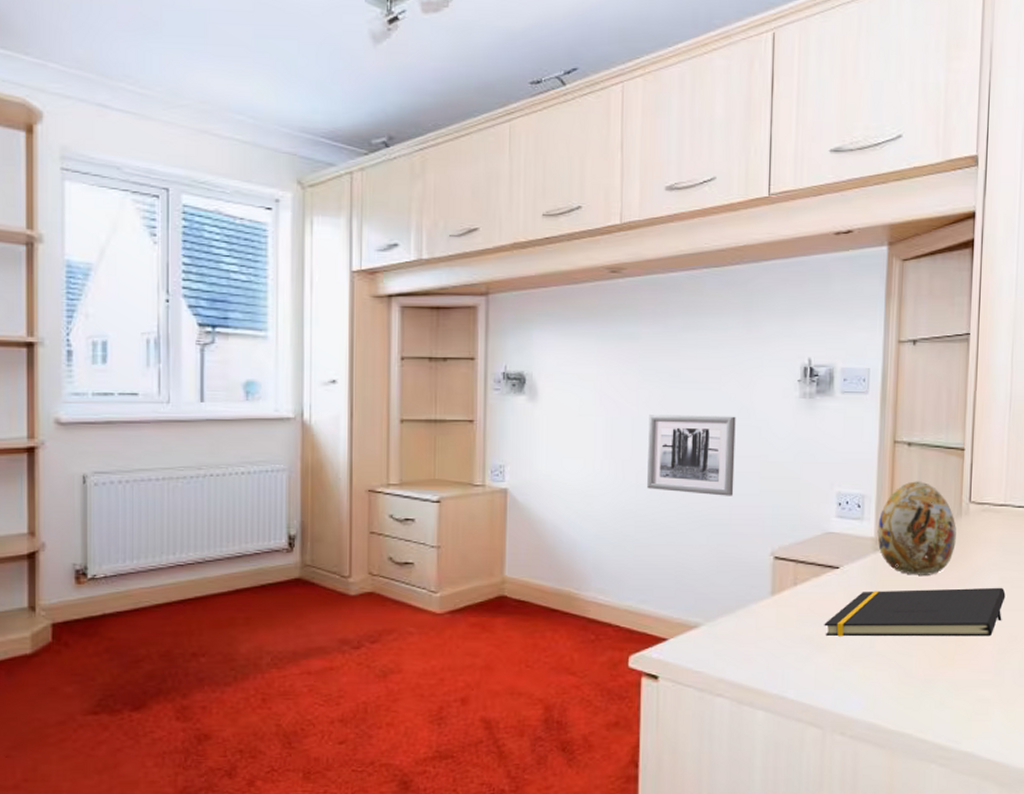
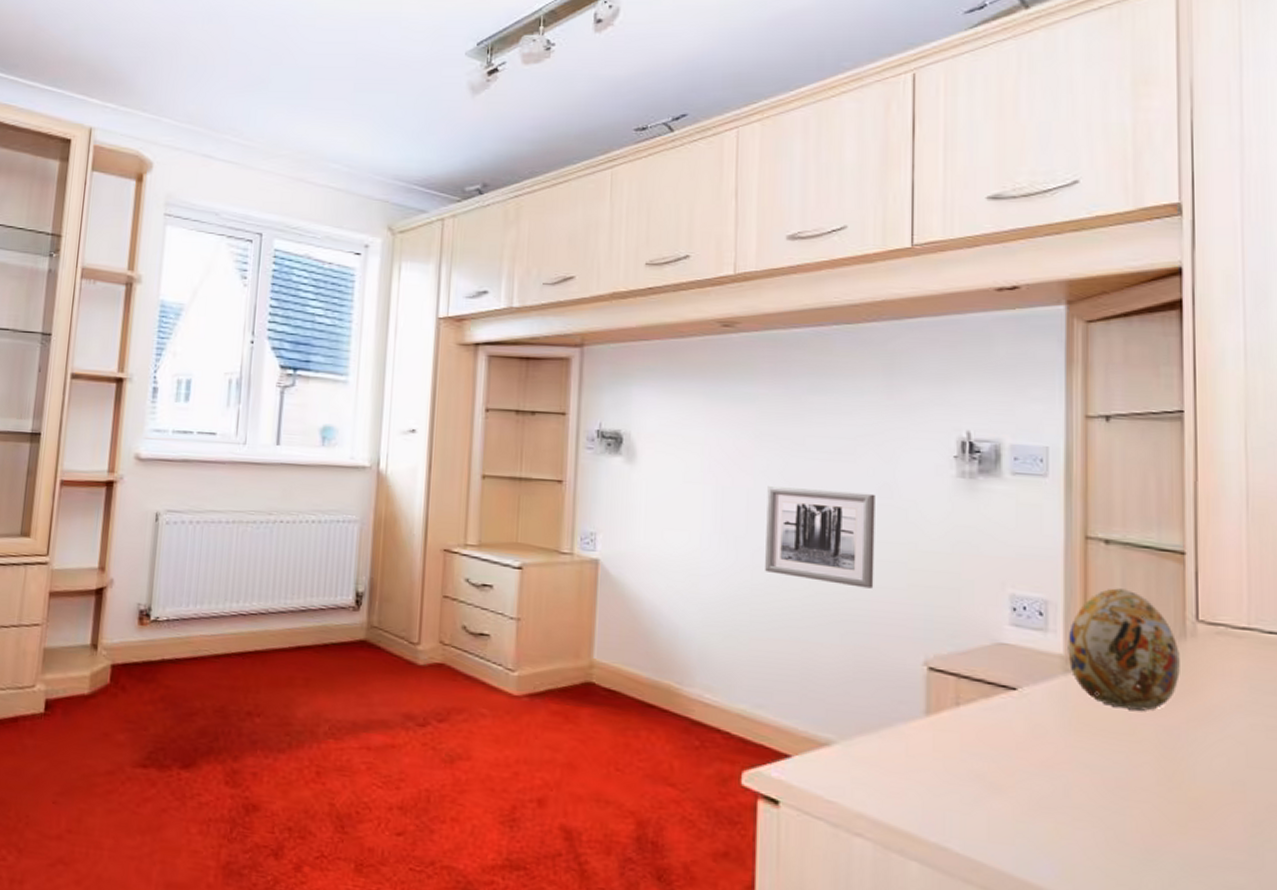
notepad: present [824,587,1006,637] -> none [998,723,1258,802]

